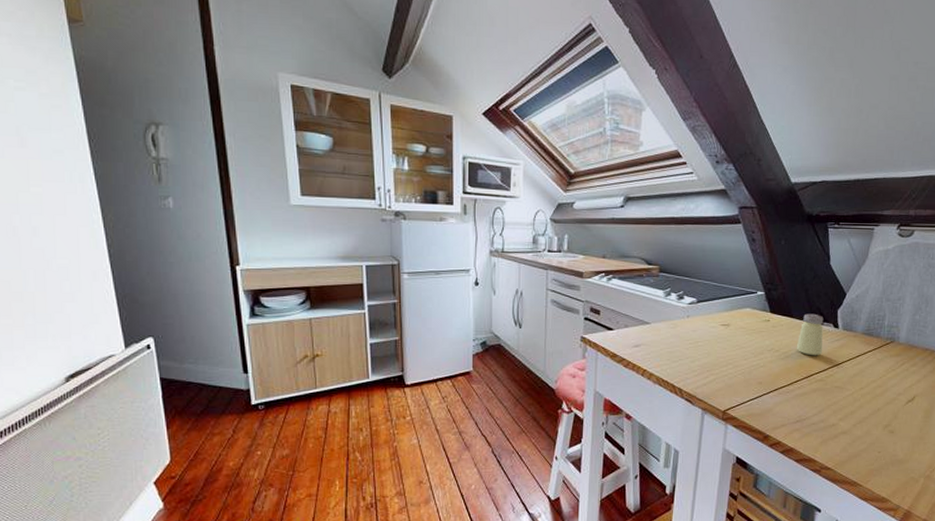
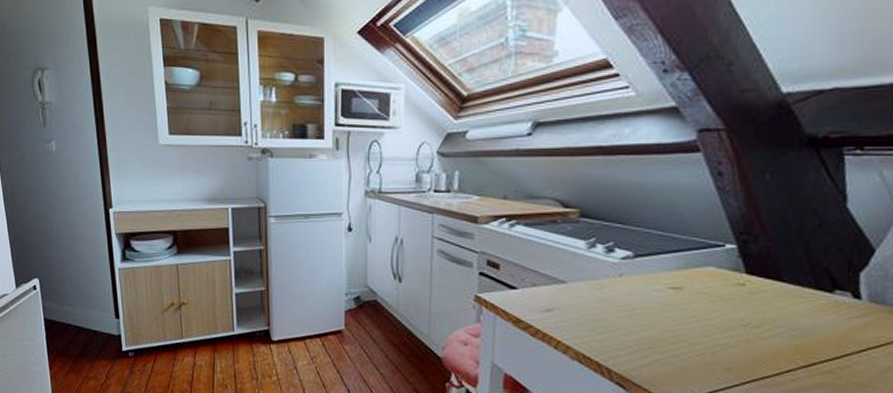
saltshaker: present [796,313,824,356] -> none [788,276,835,337]

